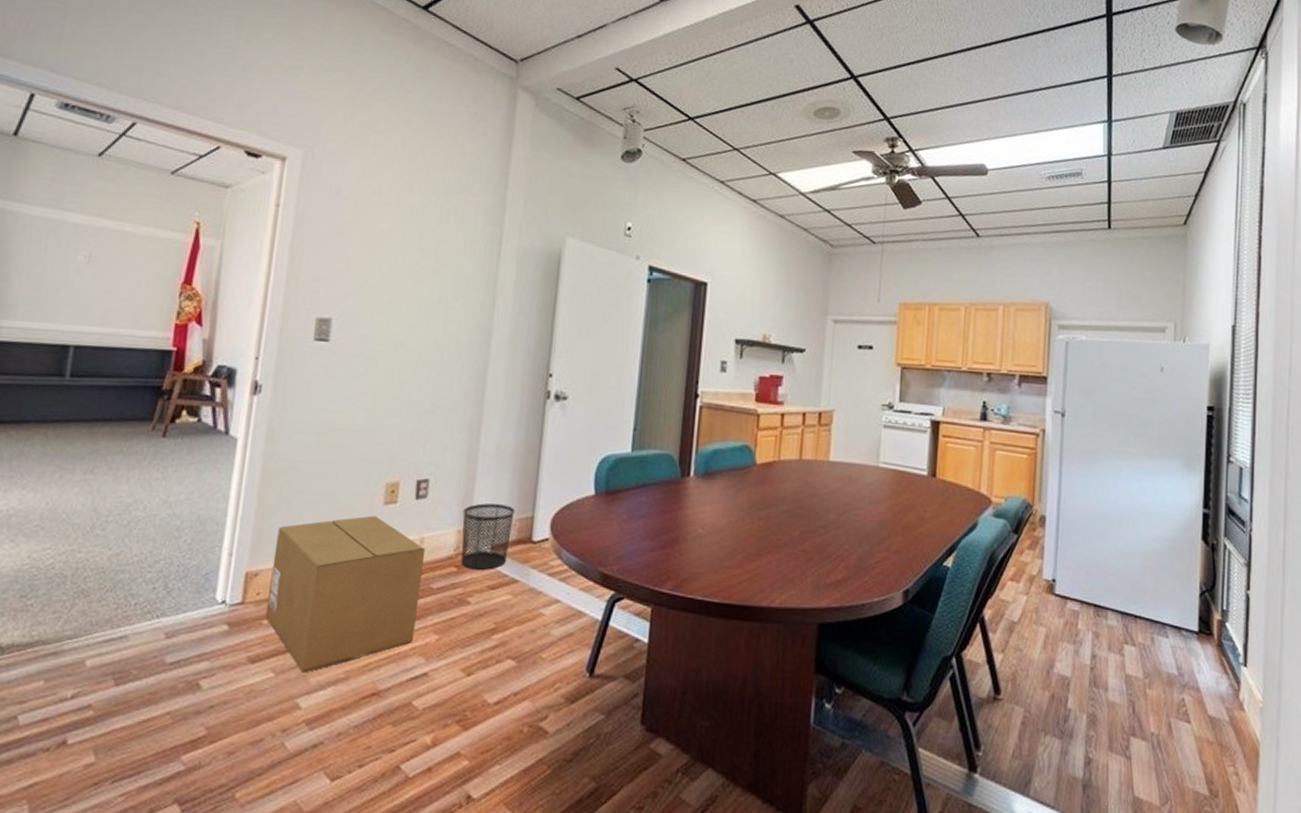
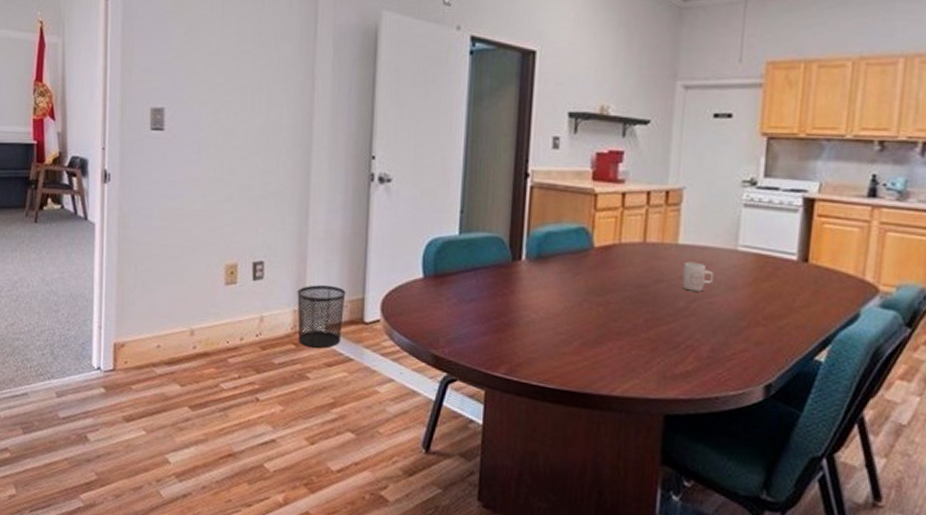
box: present [265,515,426,673] -> none [133,295,266,433]
mug: none [833,477,860,505] -> present [682,261,714,292]

